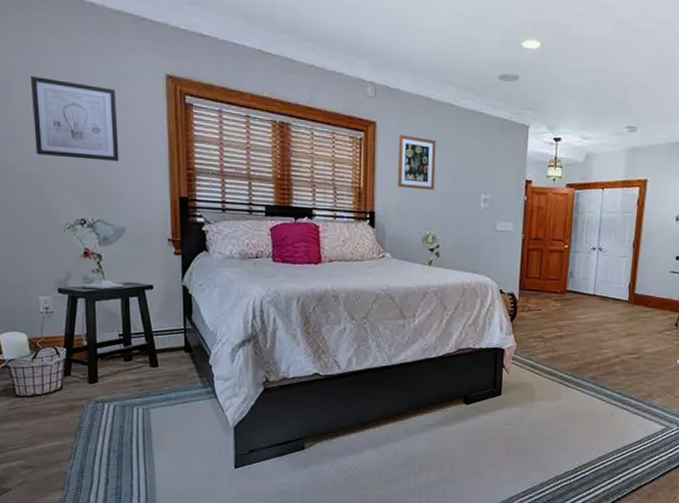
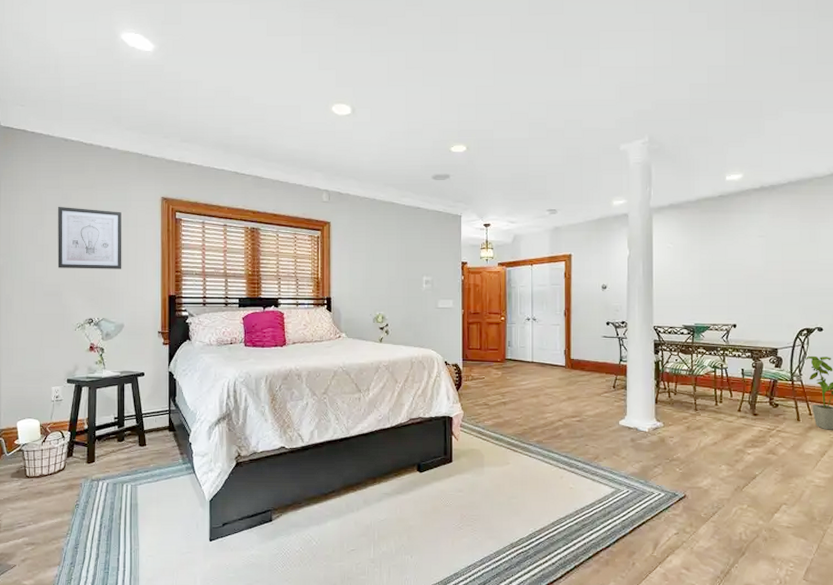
wall art: present [398,134,437,190] -> none [349,231,382,276]

